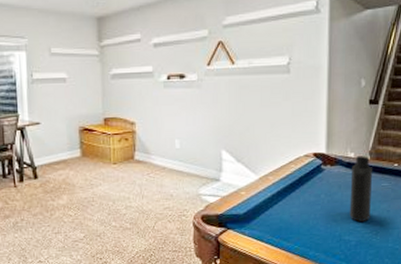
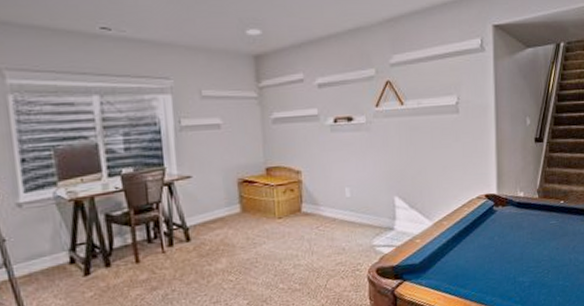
bottle: present [349,156,372,223] -> none [521,194,541,263]

